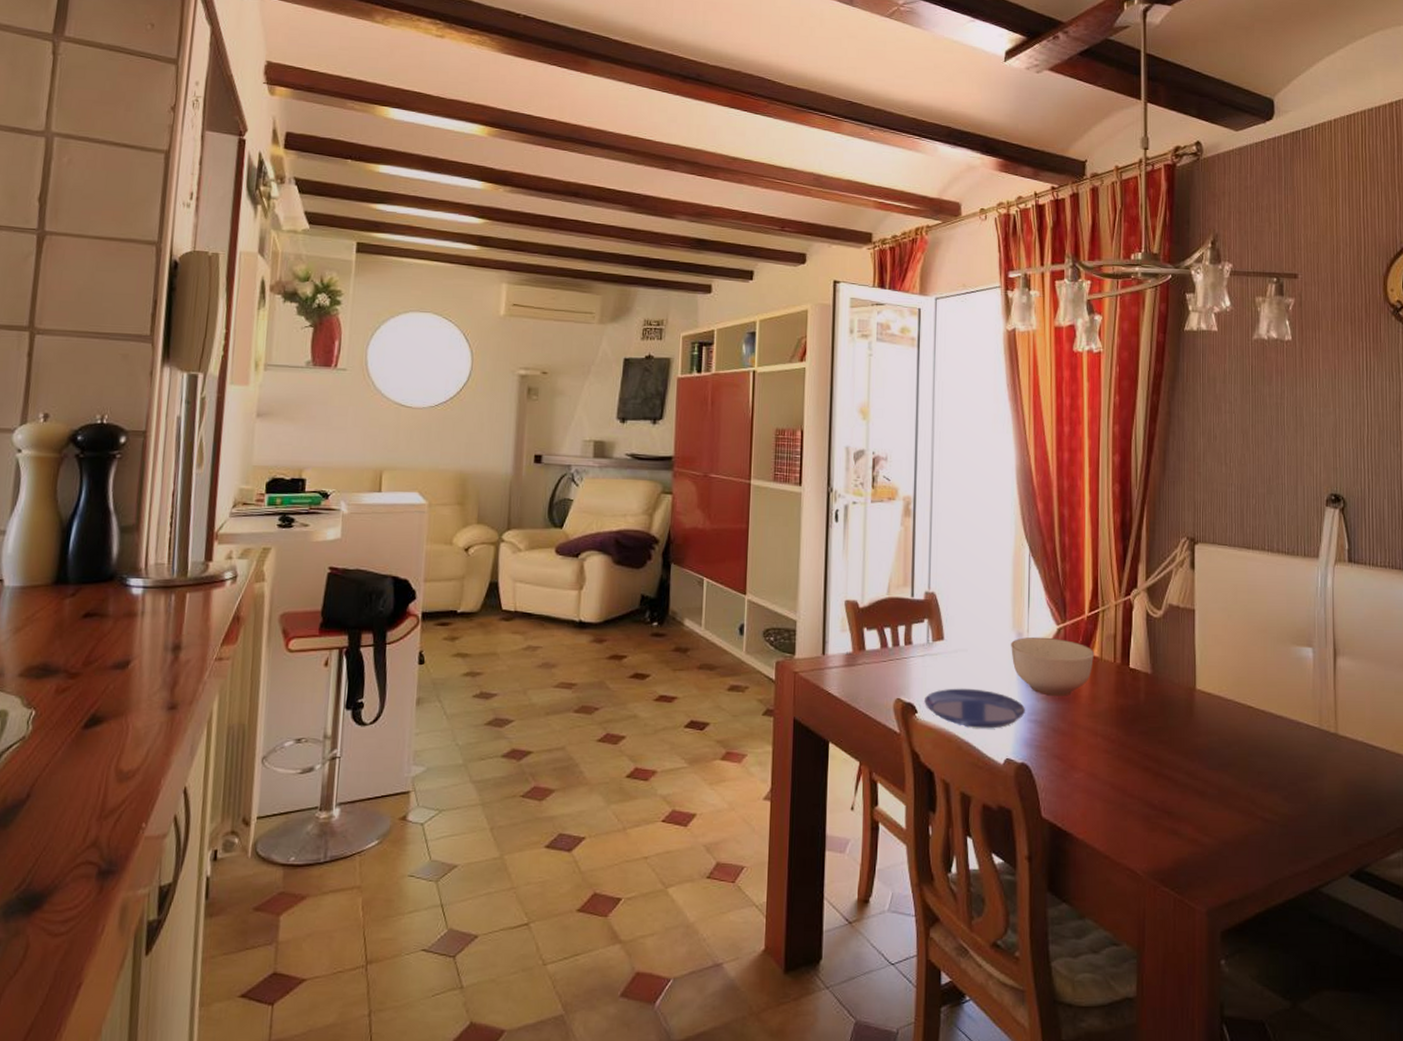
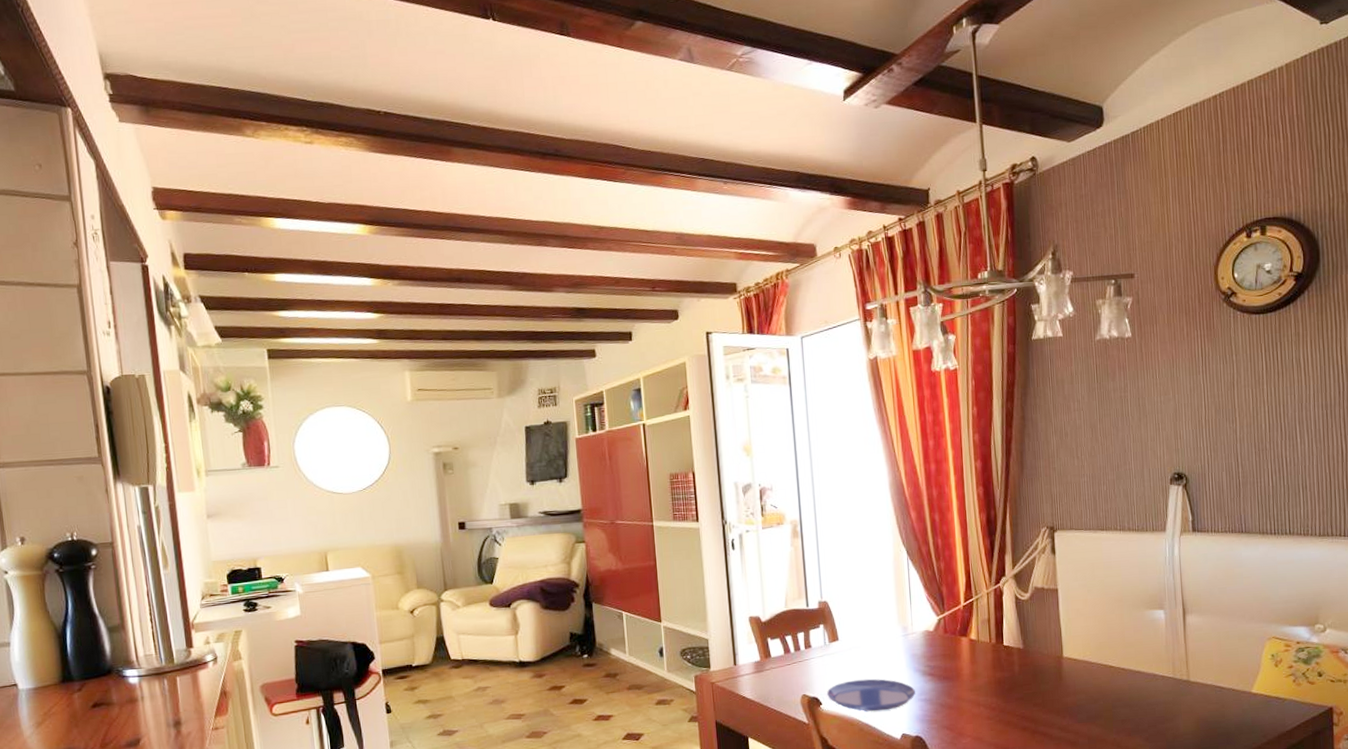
bowl: present [1011,636,1095,696] -> none [898,627,972,677]

